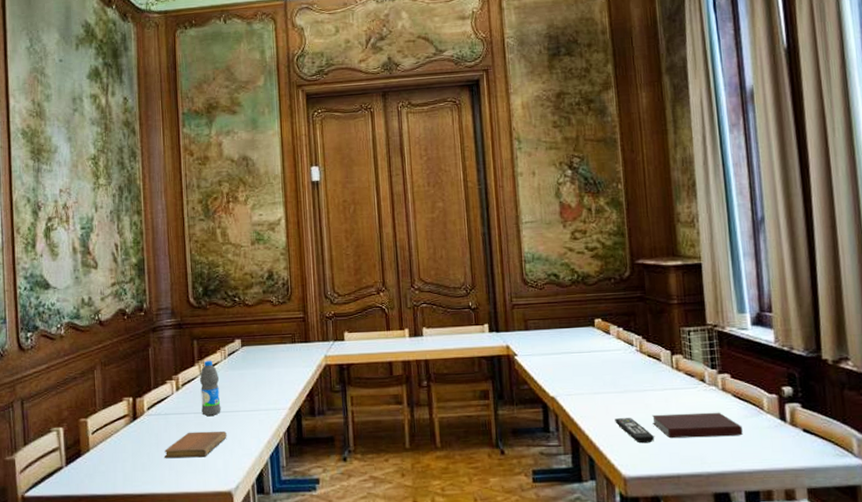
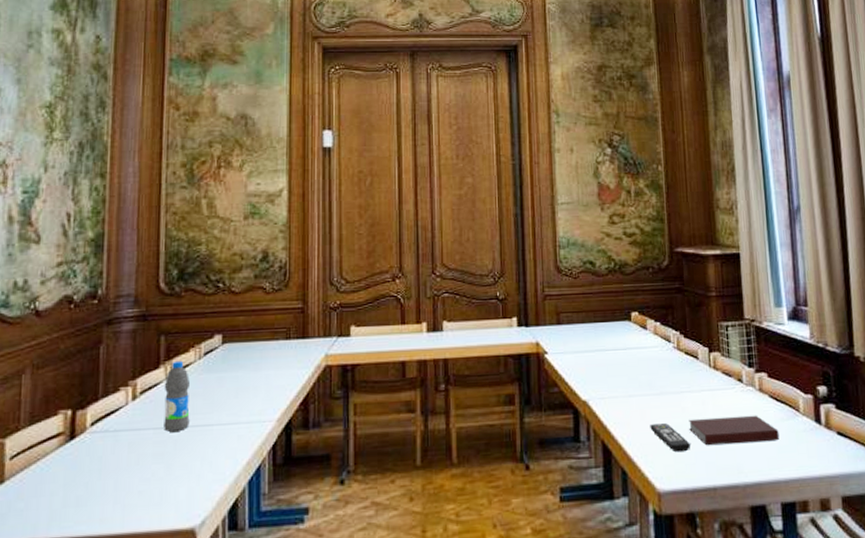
notebook: present [164,430,227,459] -> none [109,450,195,490]

